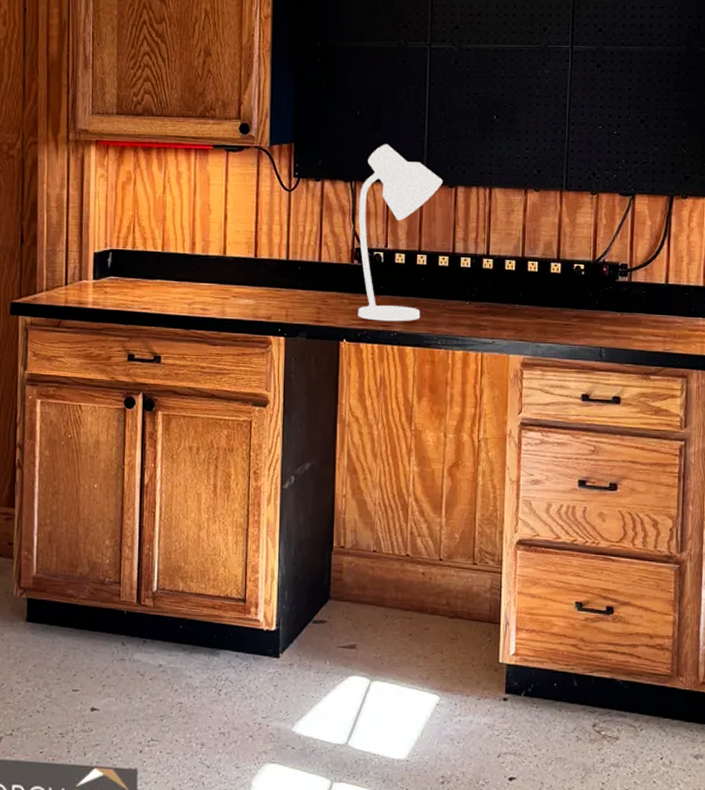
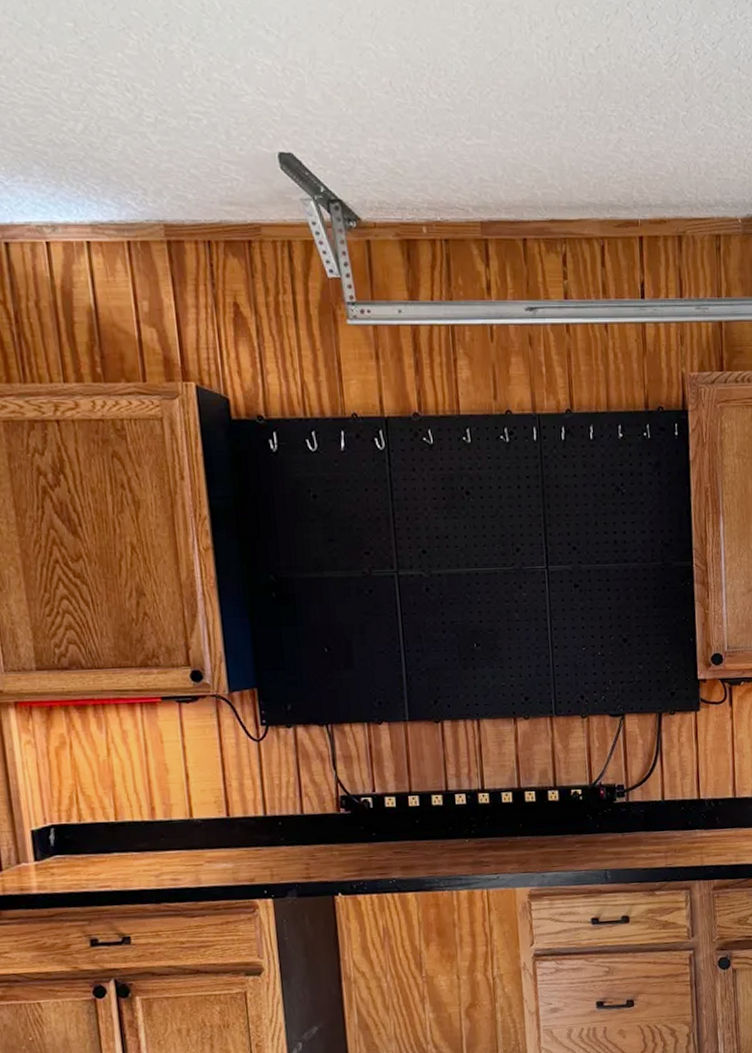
desk lamp: present [358,144,443,322] -> none [338,681,427,870]

